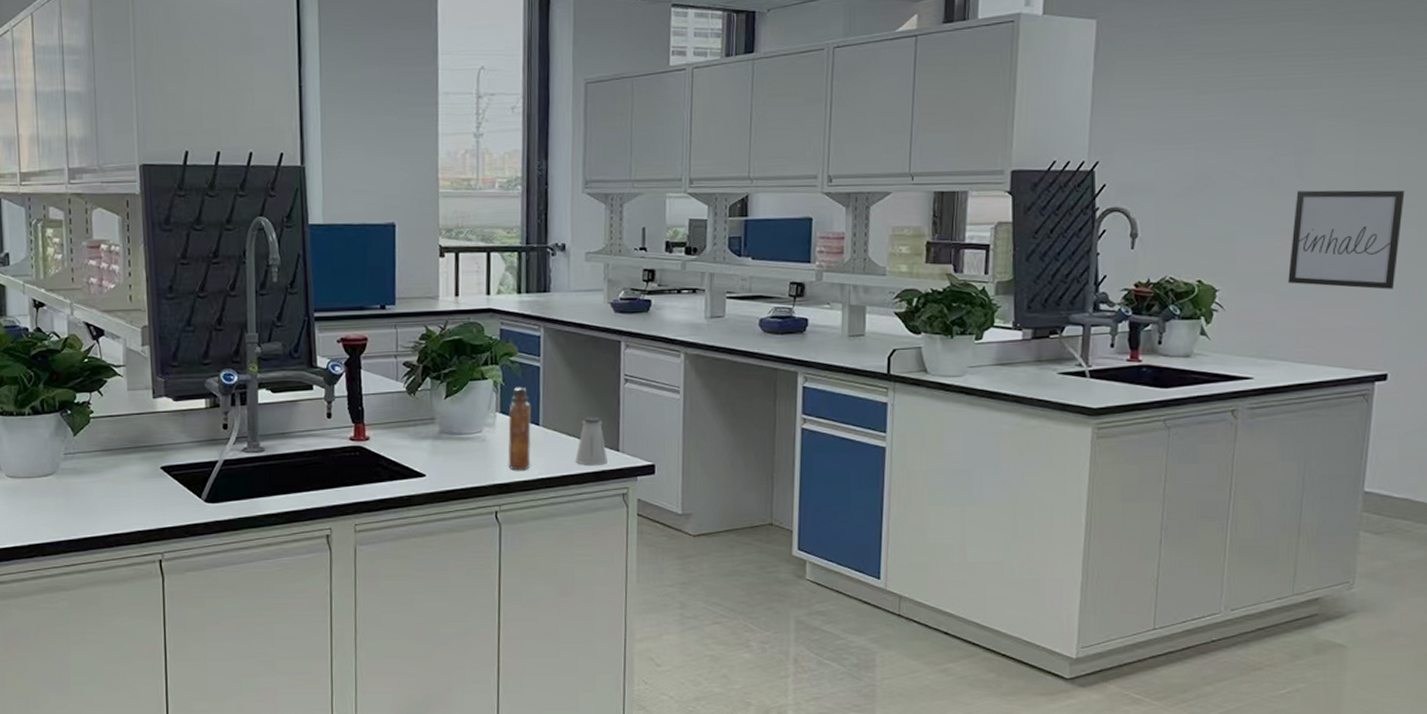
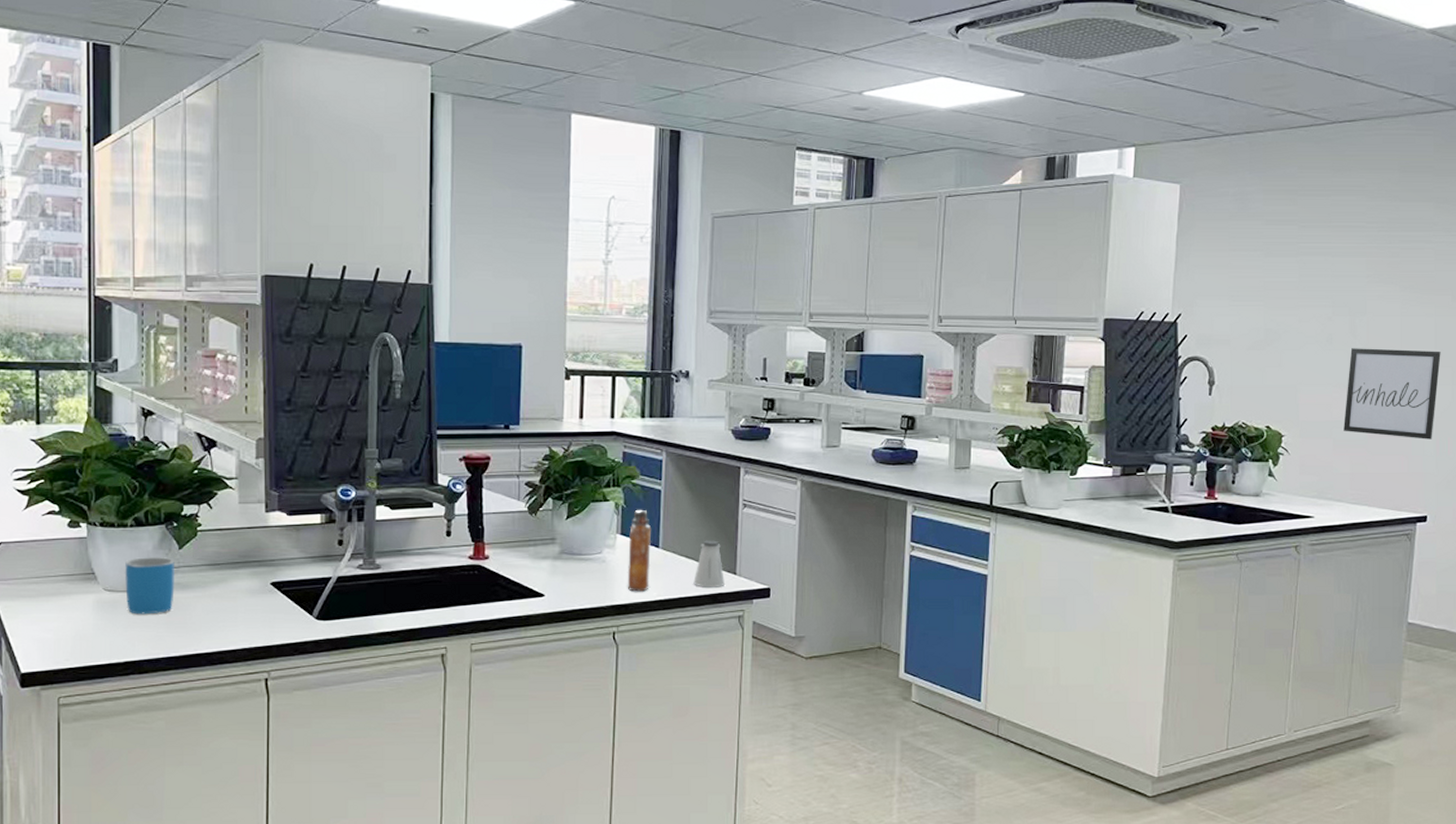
mug: none [25,444,71,500] -> present [125,557,174,615]

